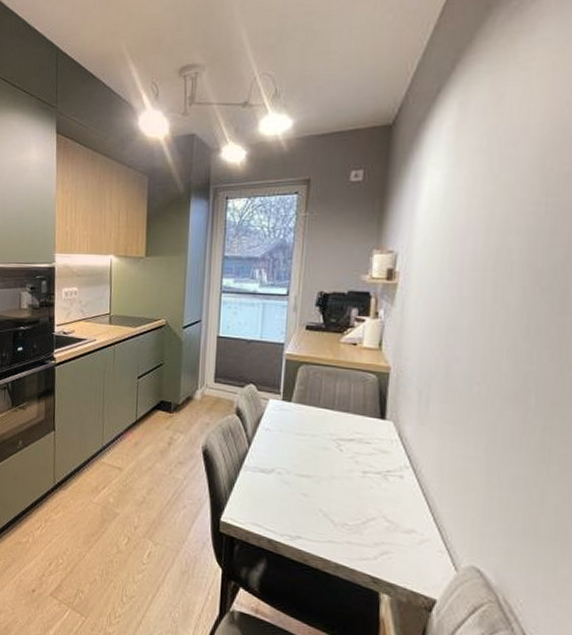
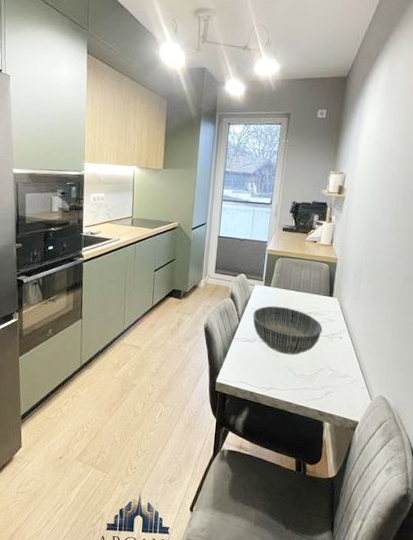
bowl: none [268,427,372,496] -> present [253,305,323,355]

